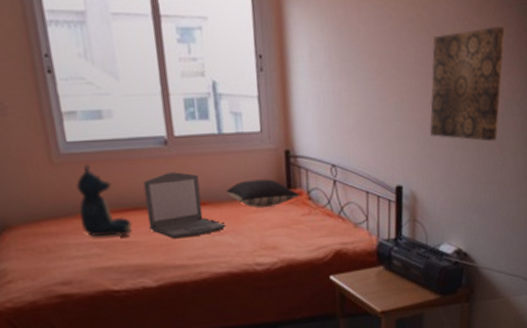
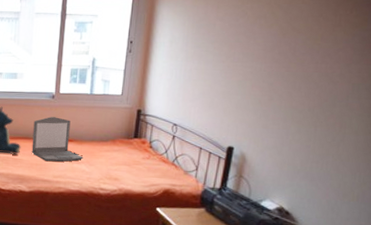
pillow: present [225,179,300,208] -> none [87,128,144,149]
wall art: present [429,27,505,142] -> none [267,22,362,120]

